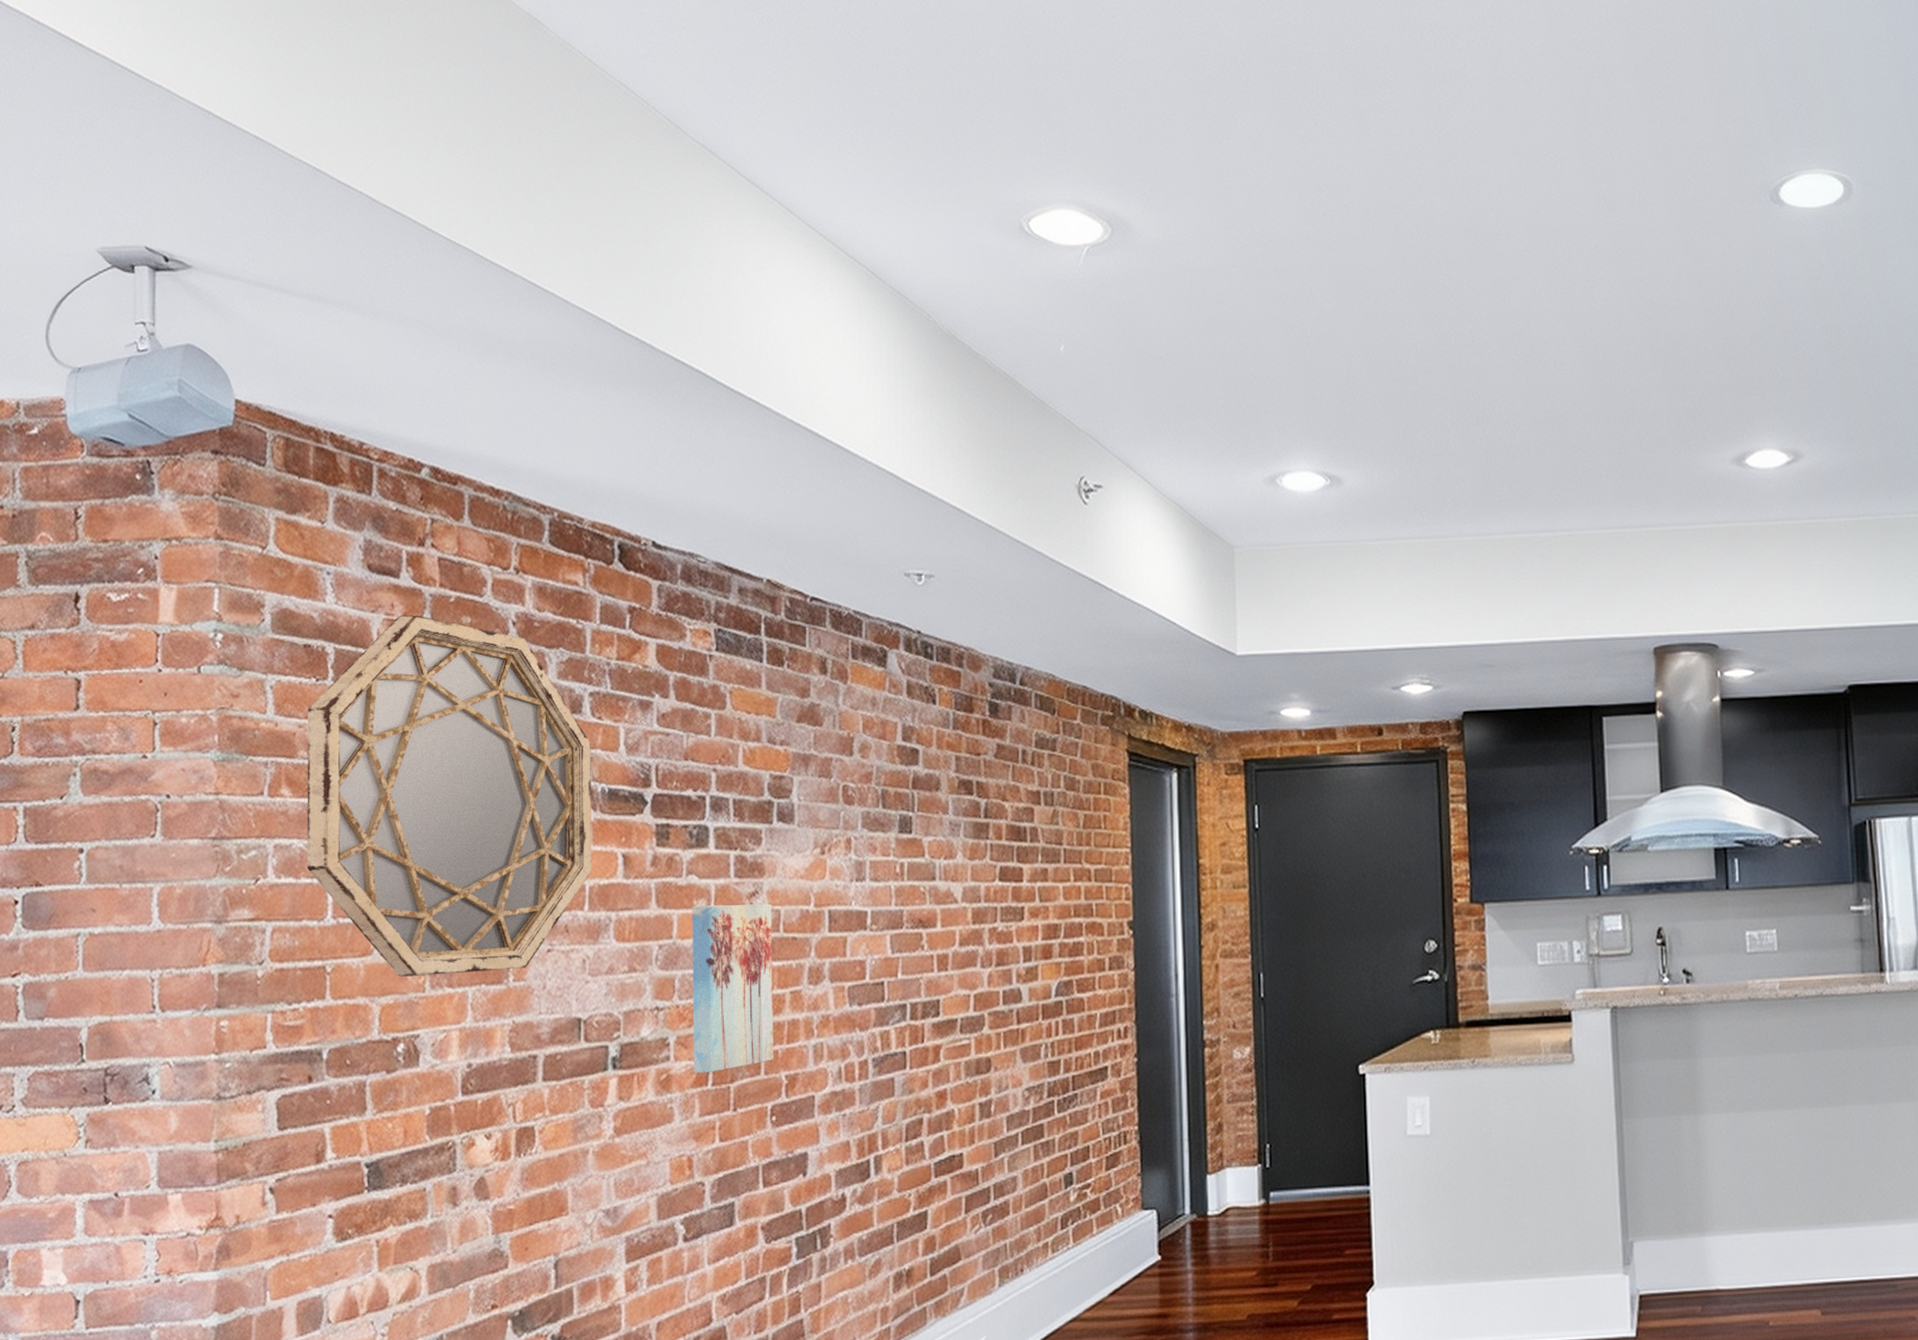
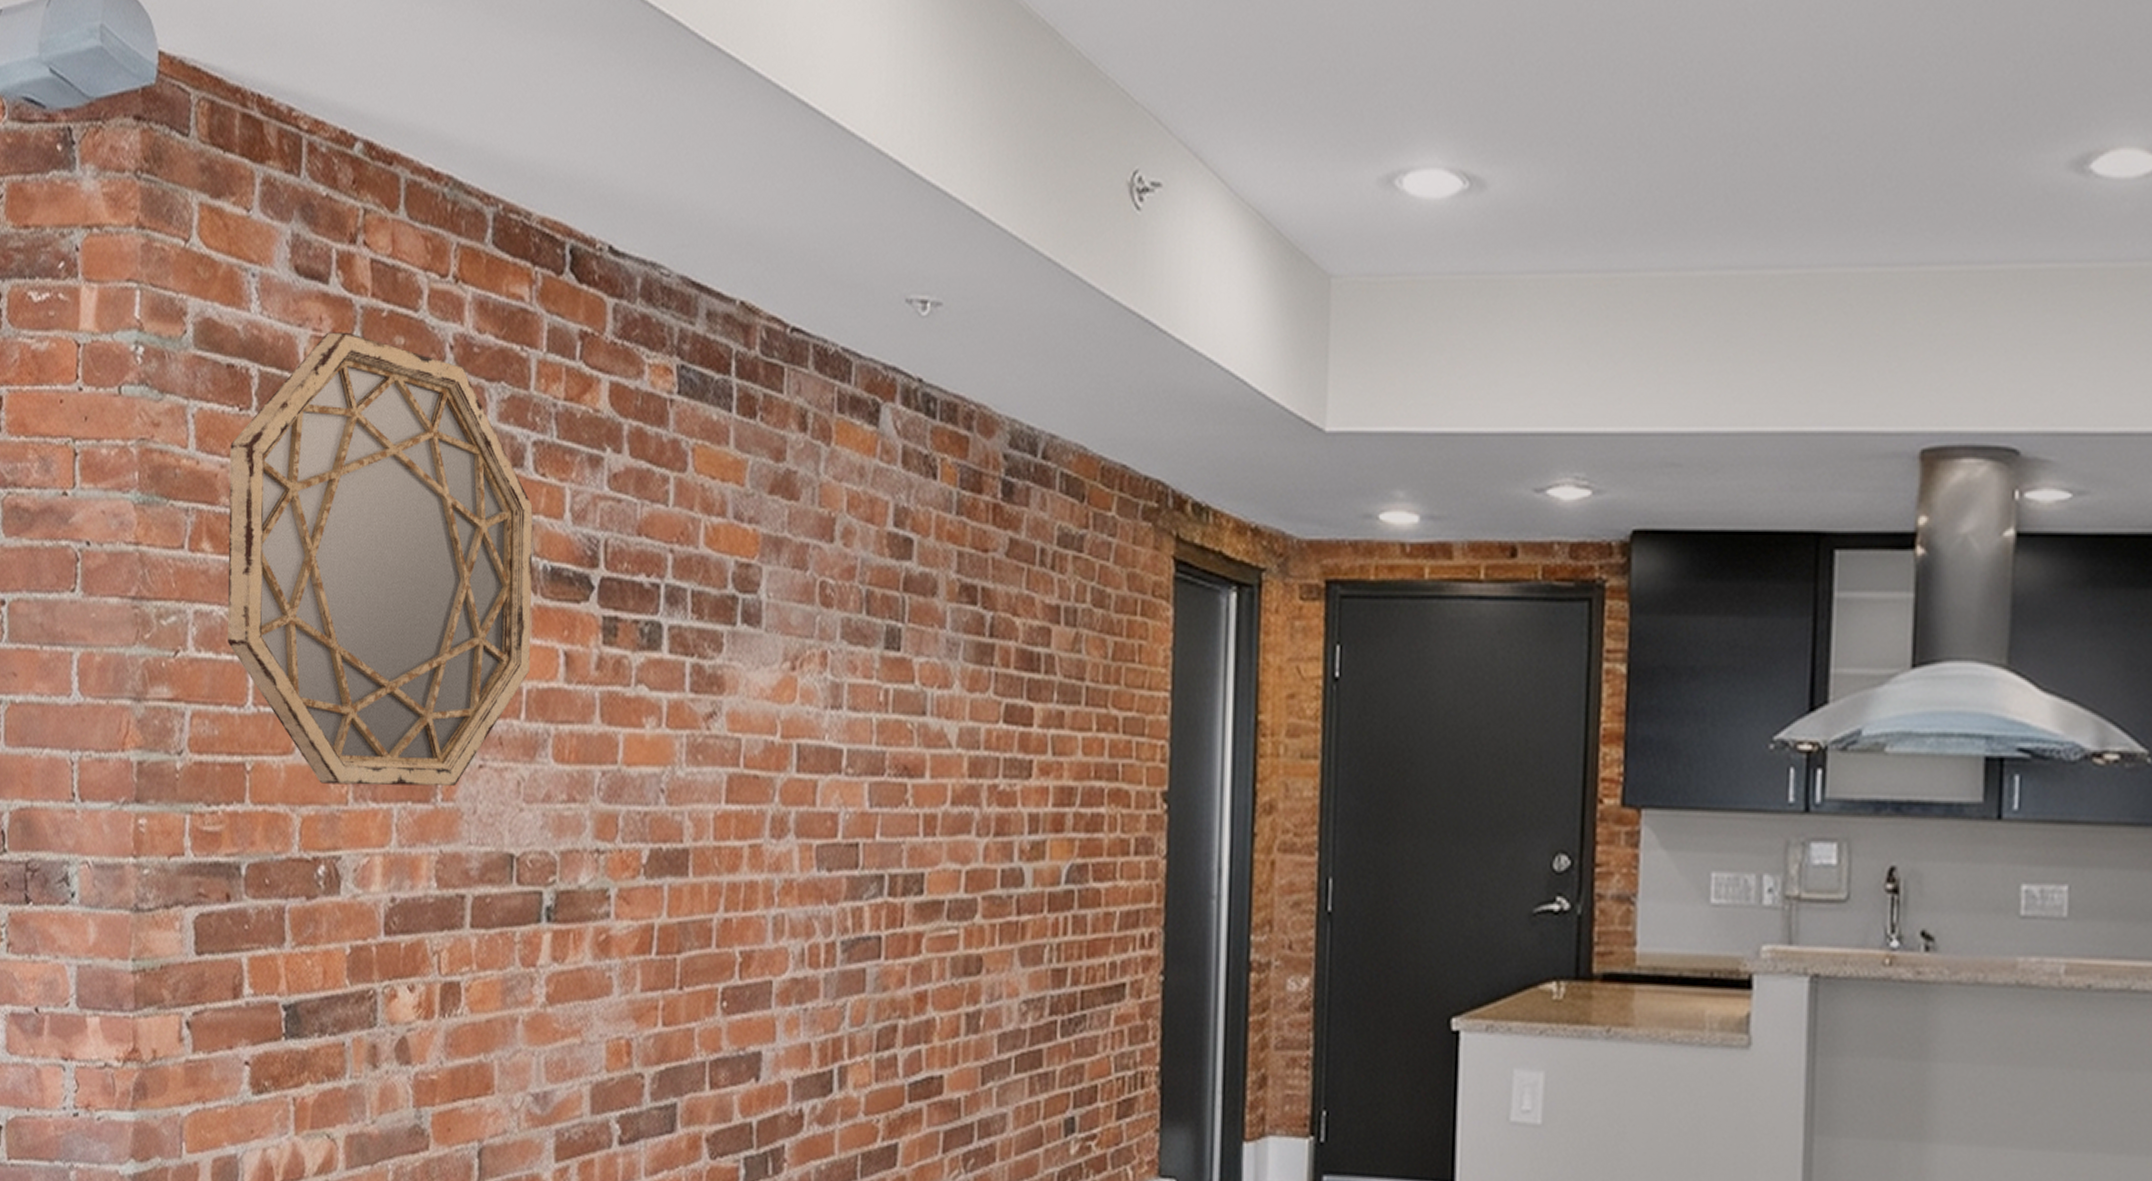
wall art: present [692,903,774,1074] -> none [635,725,732,938]

